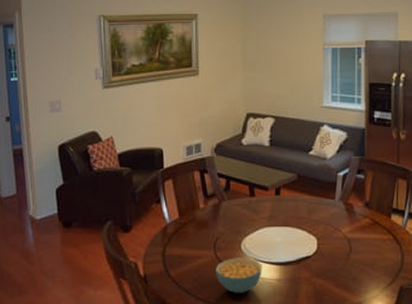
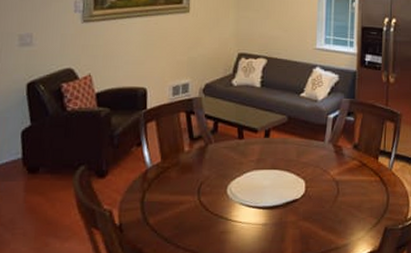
cereal bowl: present [216,258,262,294] -> none [199,202,248,241]

